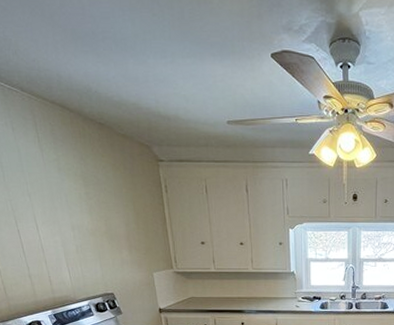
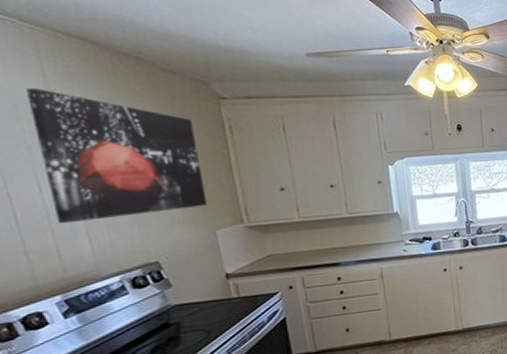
wall art: none [26,148,148,257] -> present [25,88,208,224]

